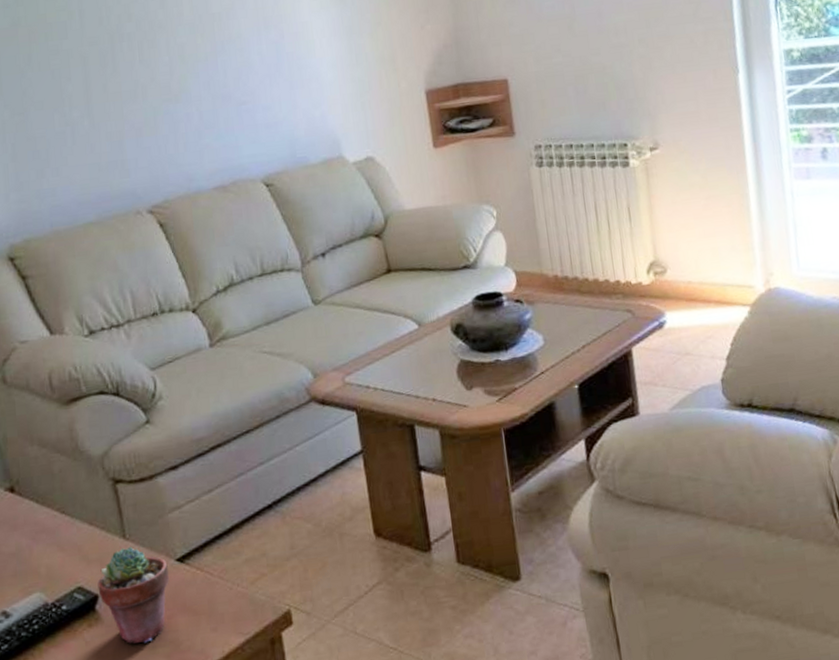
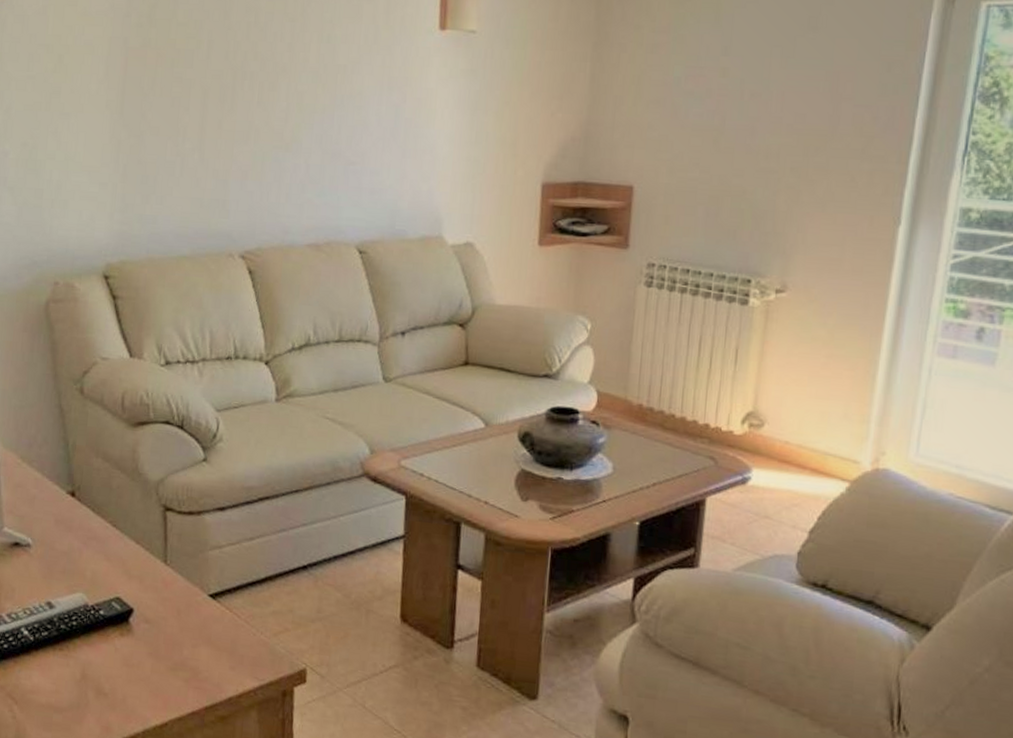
potted succulent: present [97,546,169,644] -> none [134,571,200,664]

